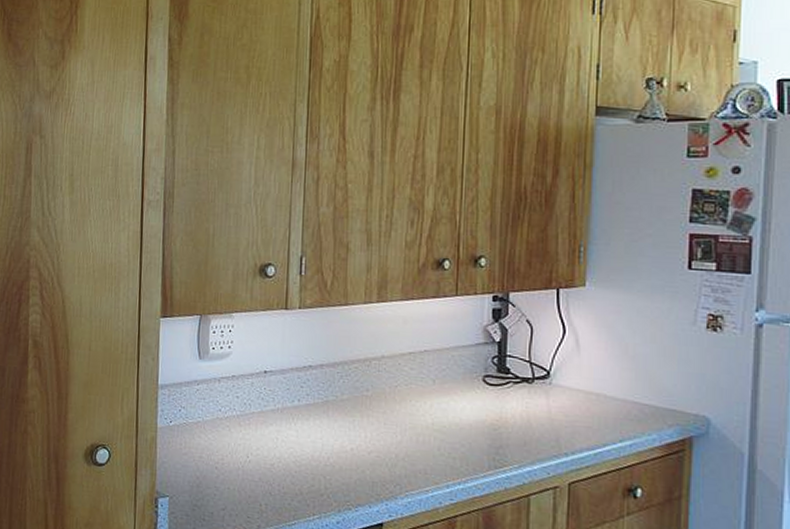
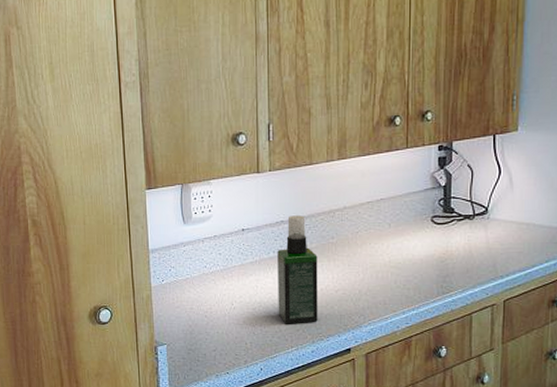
spray bottle: none [300,360,349,487] -> present [277,215,318,324]

